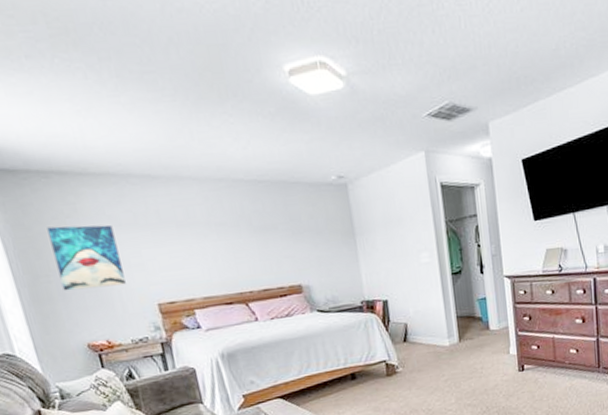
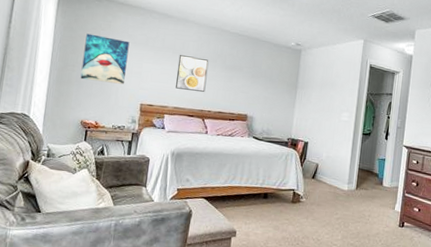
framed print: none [186,225,237,273] -> present [176,54,209,92]

